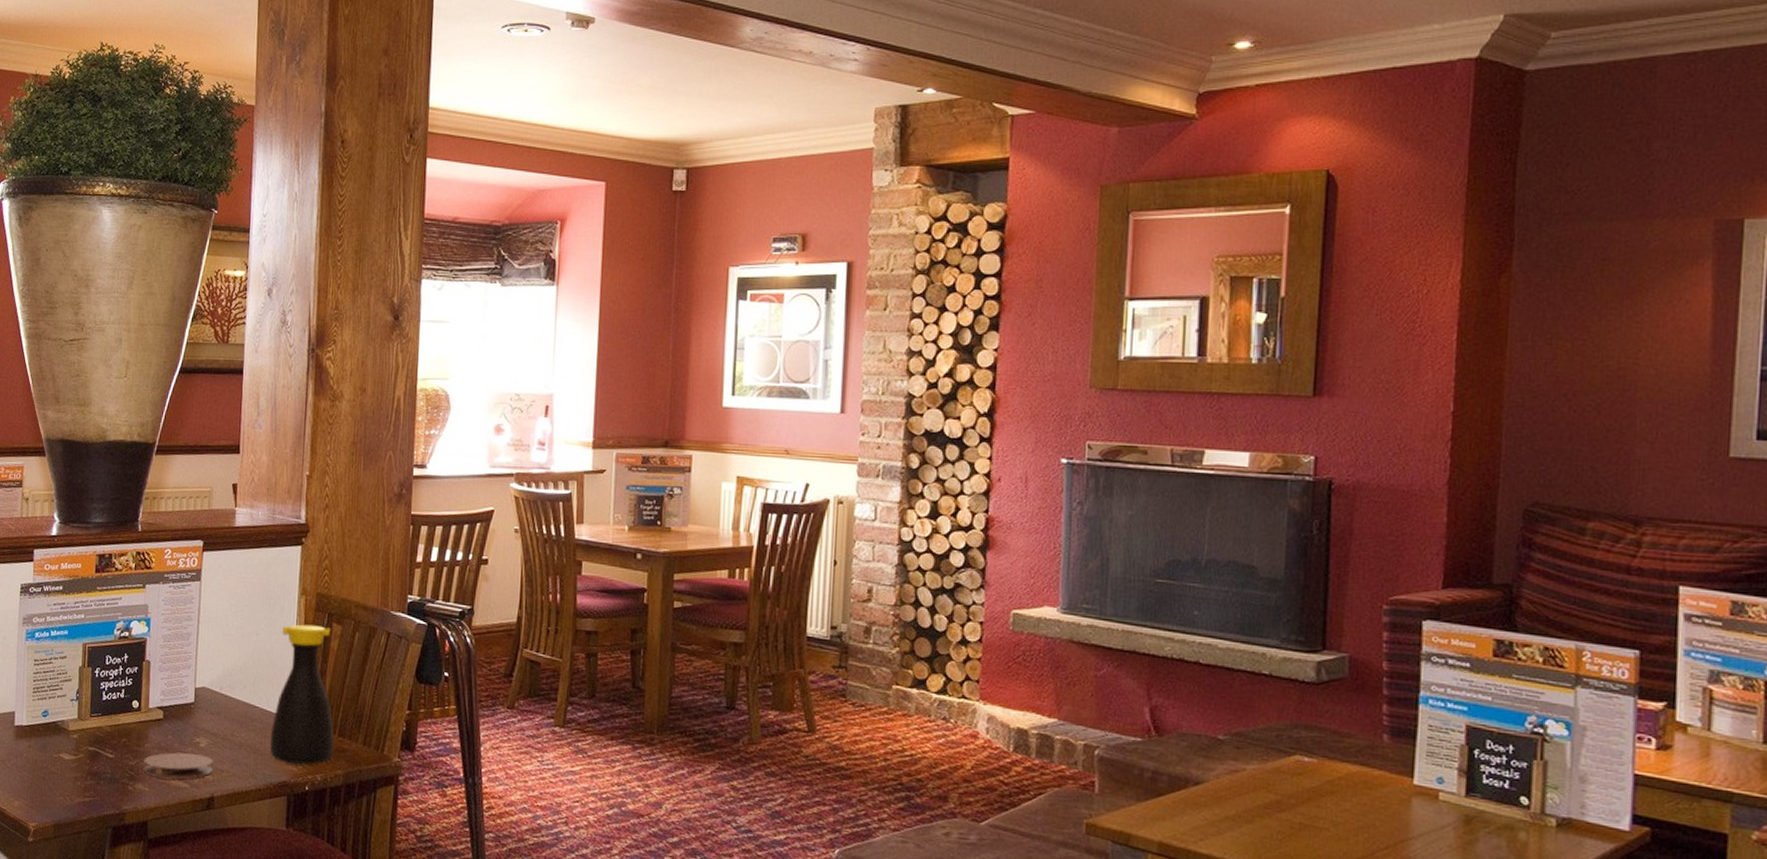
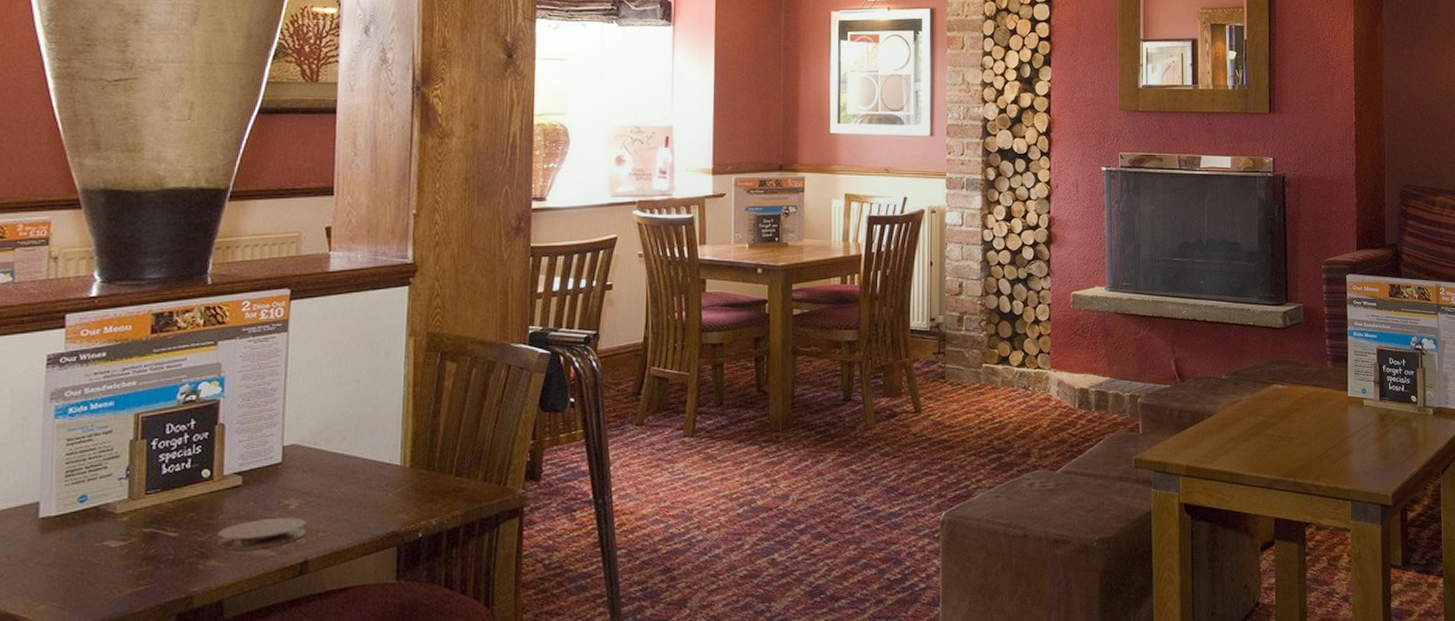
bottle: present [269,624,334,765] -> none [375,365,451,511]

